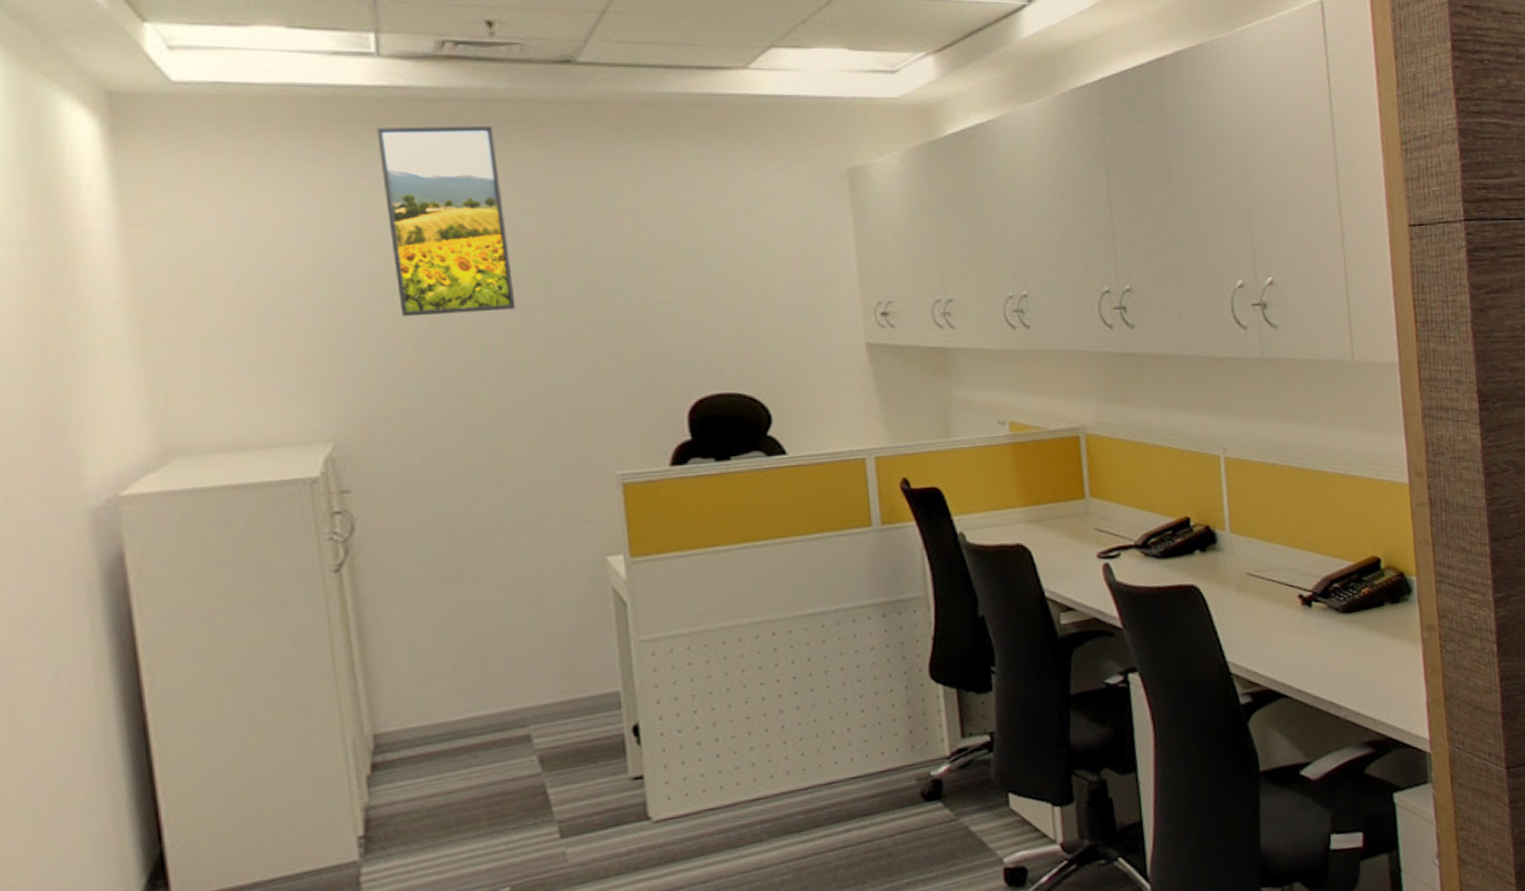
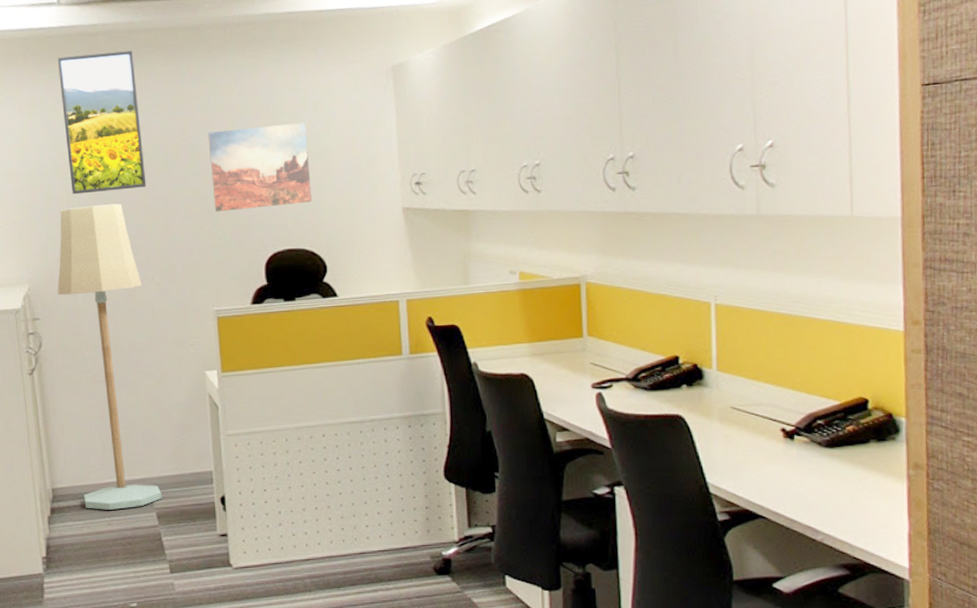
floor lamp: none [379,330,546,759] -> present [57,203,162,510]
wall art: none [604,233,750,344] -> present [208,122,312,212]

